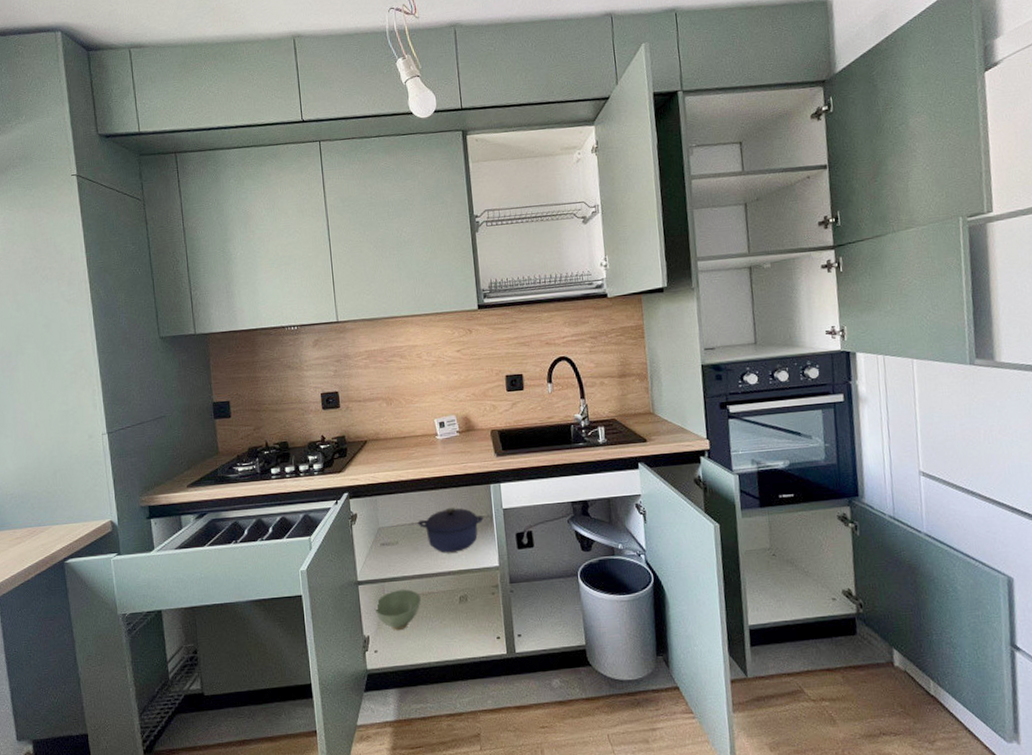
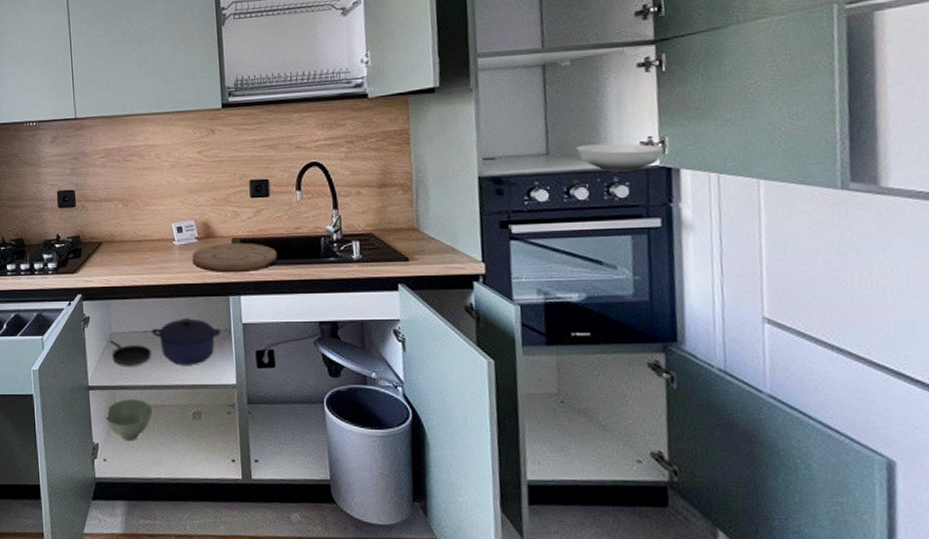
frying pan: none [376,534,419,559] -> present [109,340,151,366]
cutting board: none [454,433,533,463] -> present [192,243,278,273]
bowl: none [778,332,845,357] -> present [576,143,665,172]

